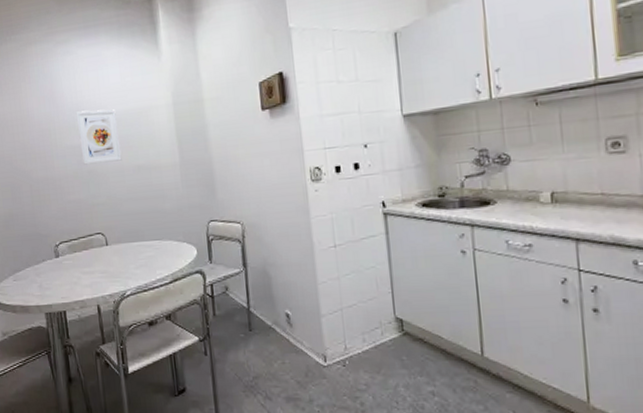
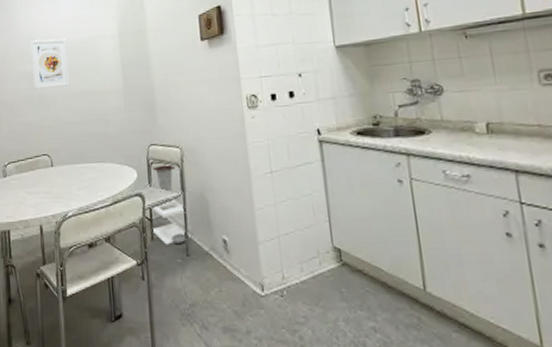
trash can: none [211,240,253,321] -> present [150,164,190,245]

